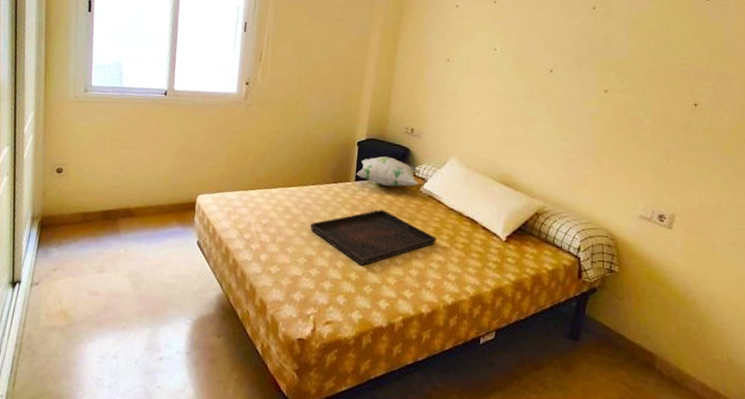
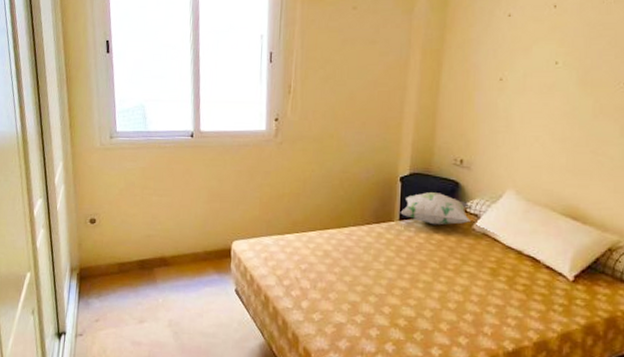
serving tray: present [310,209,437,267] -> none [352,250,493,312]

